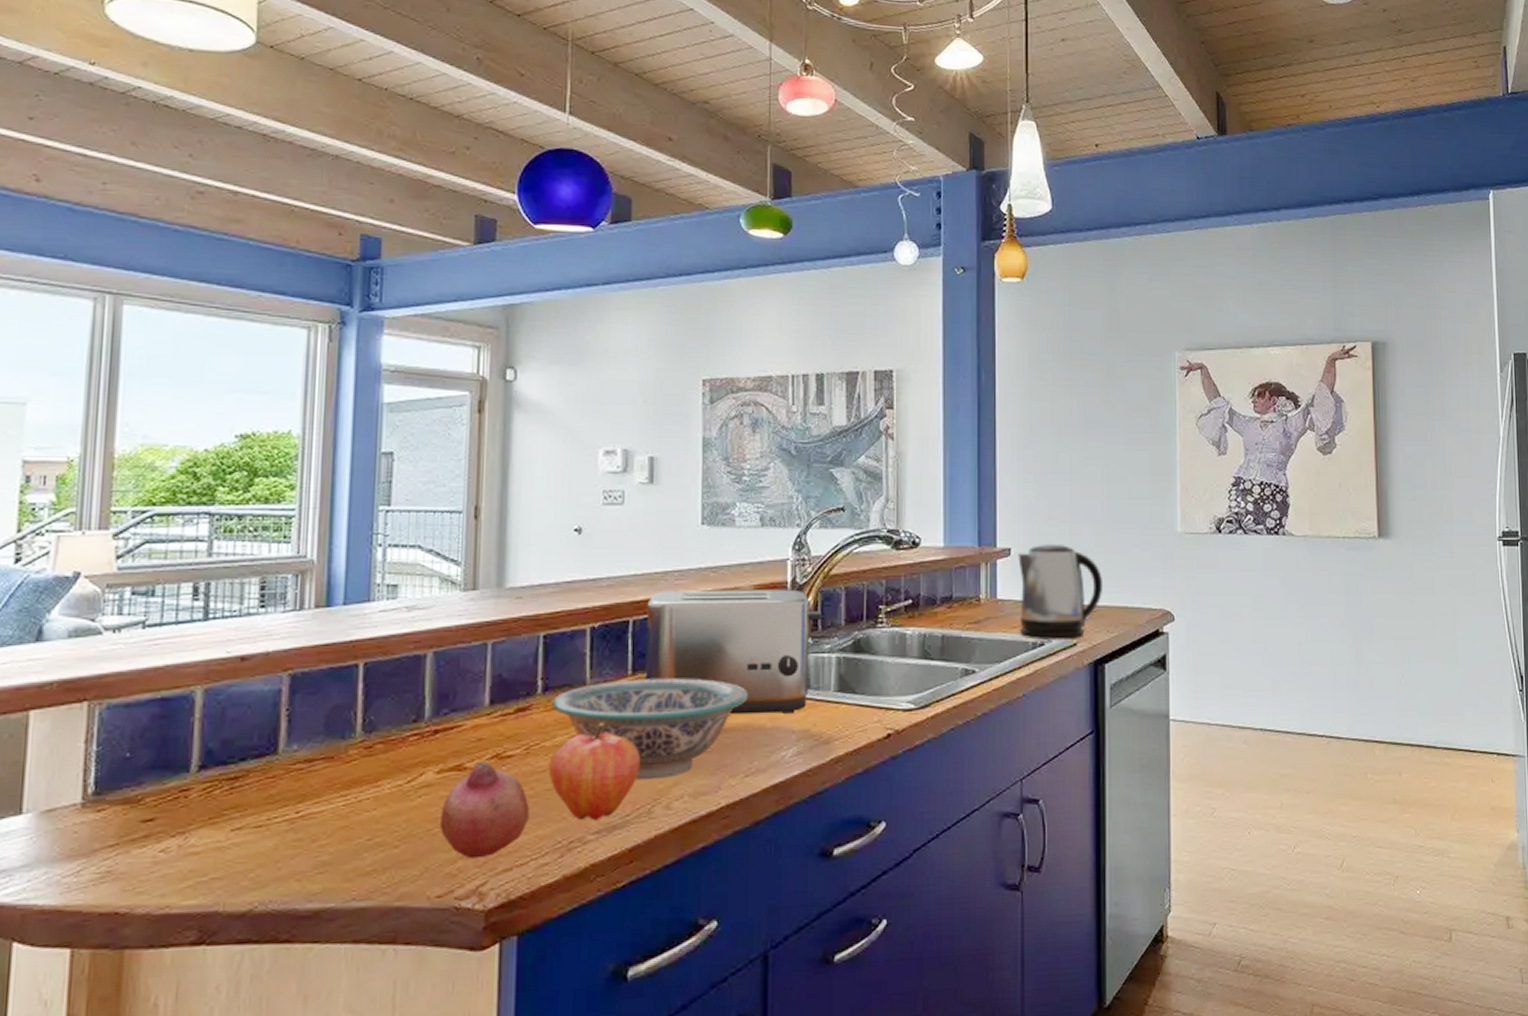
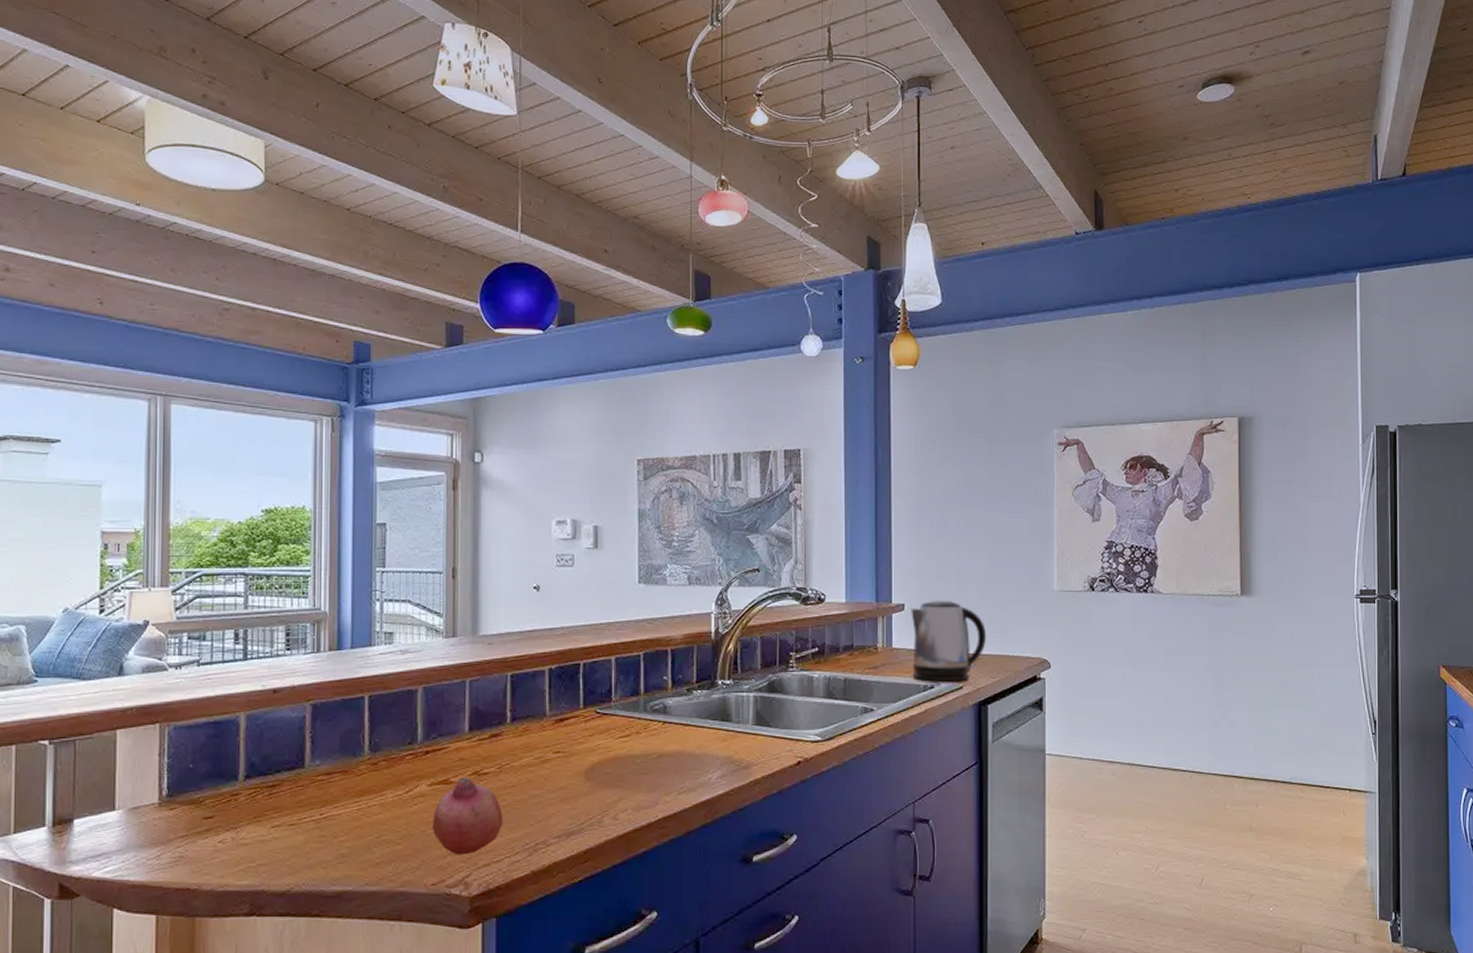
fruit: present [548,722,641,820] -> none [517,747,592,827]
bowl: present [552,678,748,780] -> none [519,712,680,795]
toaster: present [645,589,823,715] -> none [594,638,742,743]

